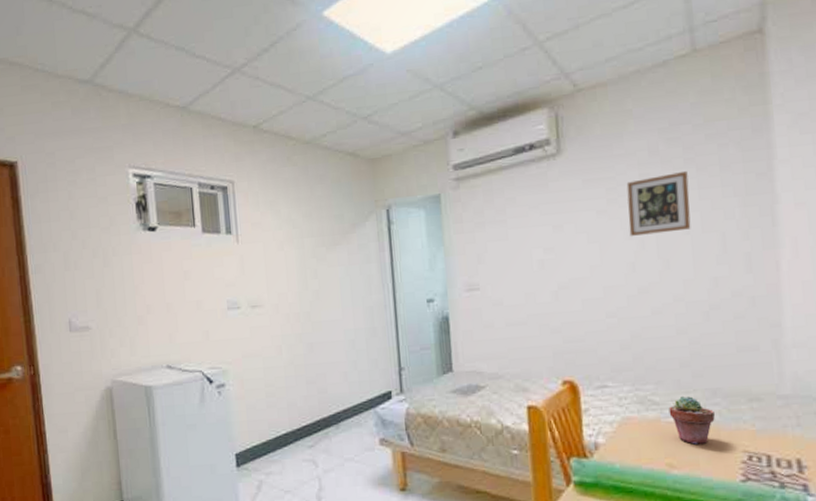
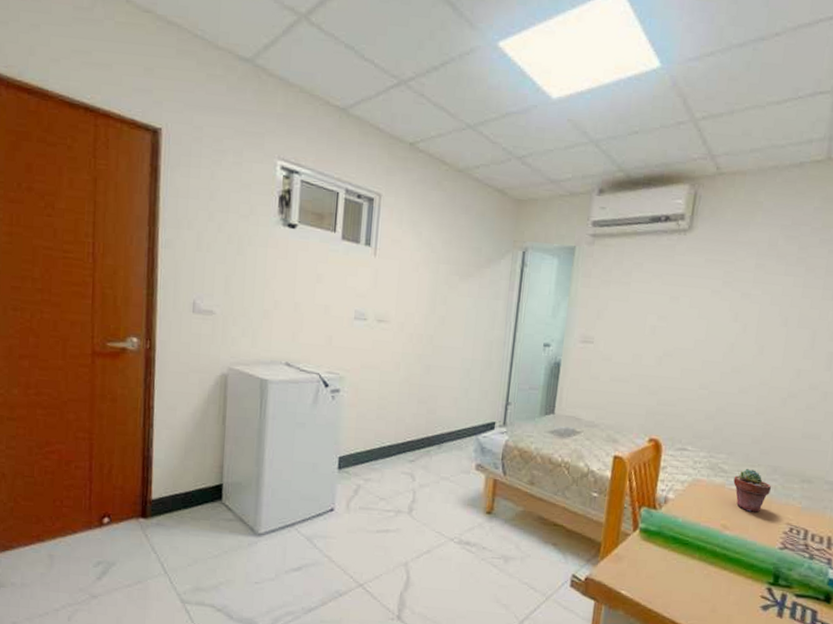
picture frame: present [626,170,691,236] -> none [735,268,797,322]

